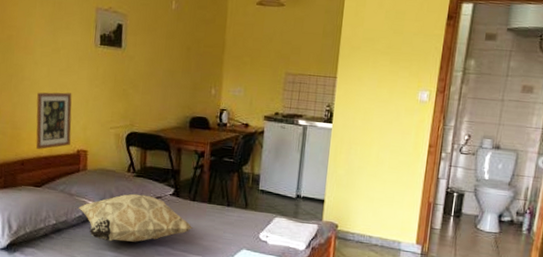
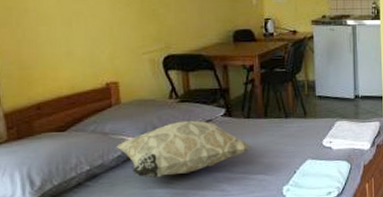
picture frame: present [36,92,72,150] -> none [47,20,96,90]

